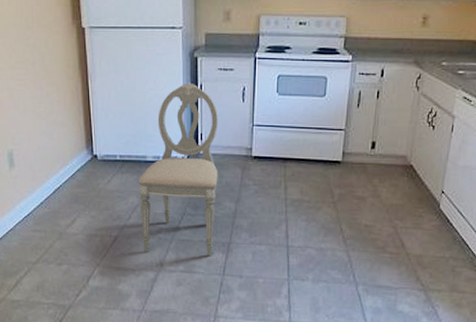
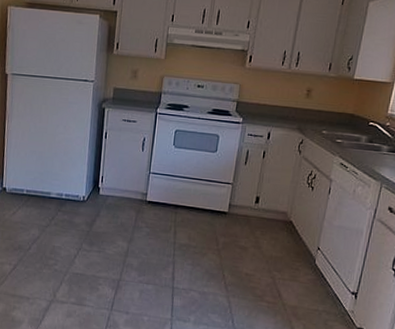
dining chair: present [138,82,219,257] -> none [39,130,119,292]

